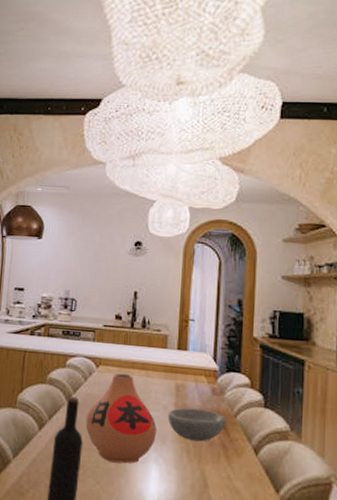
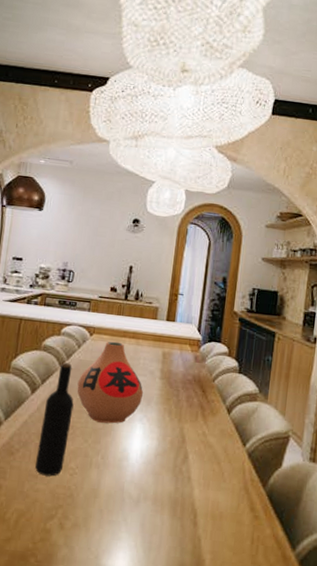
bowl: present [167,407,227,442] -> none [153,373,206,403]

